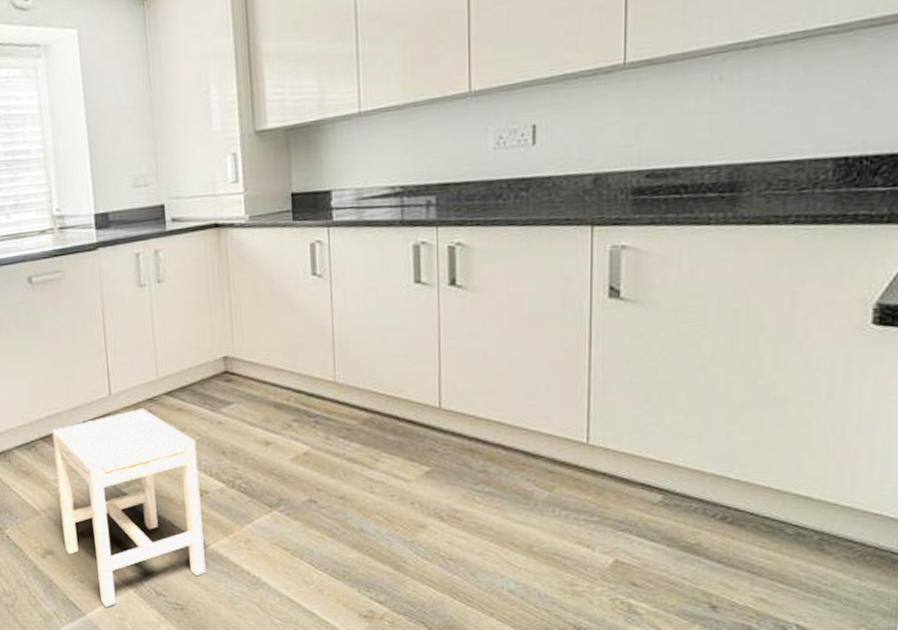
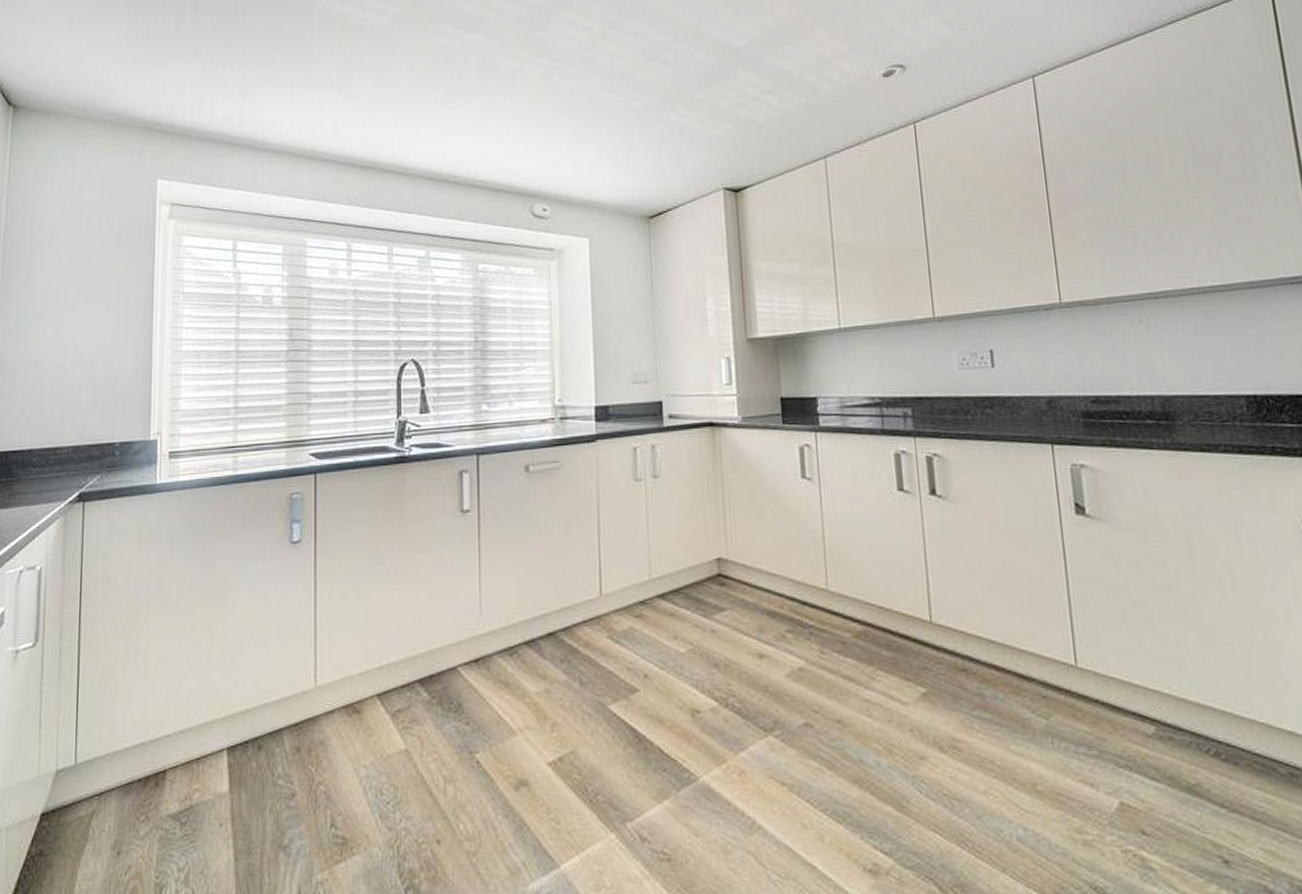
stool: present [52,408,206,607] -> none [537,612,696,857]

